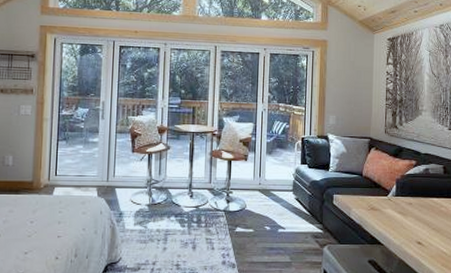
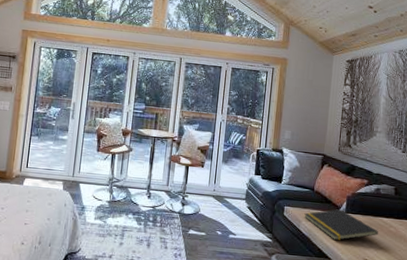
notepad: none [354,193,429,226] -> present [304,209,378,241]

